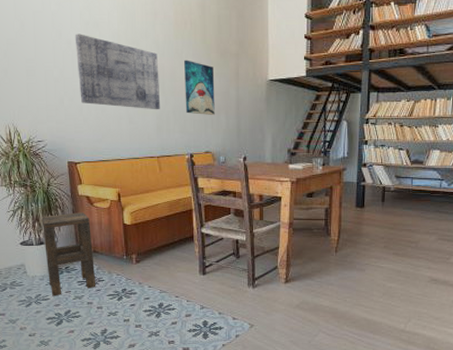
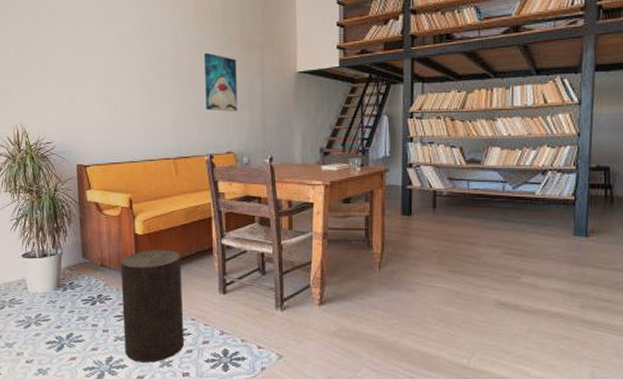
side table: present [41,212,96,296] -> none [46,221,103,317]
wall art: present [74,34,161,110] -> none [89,29,178,108]
stool: none [111,238,169,333] -> present [120,250,184,363]

